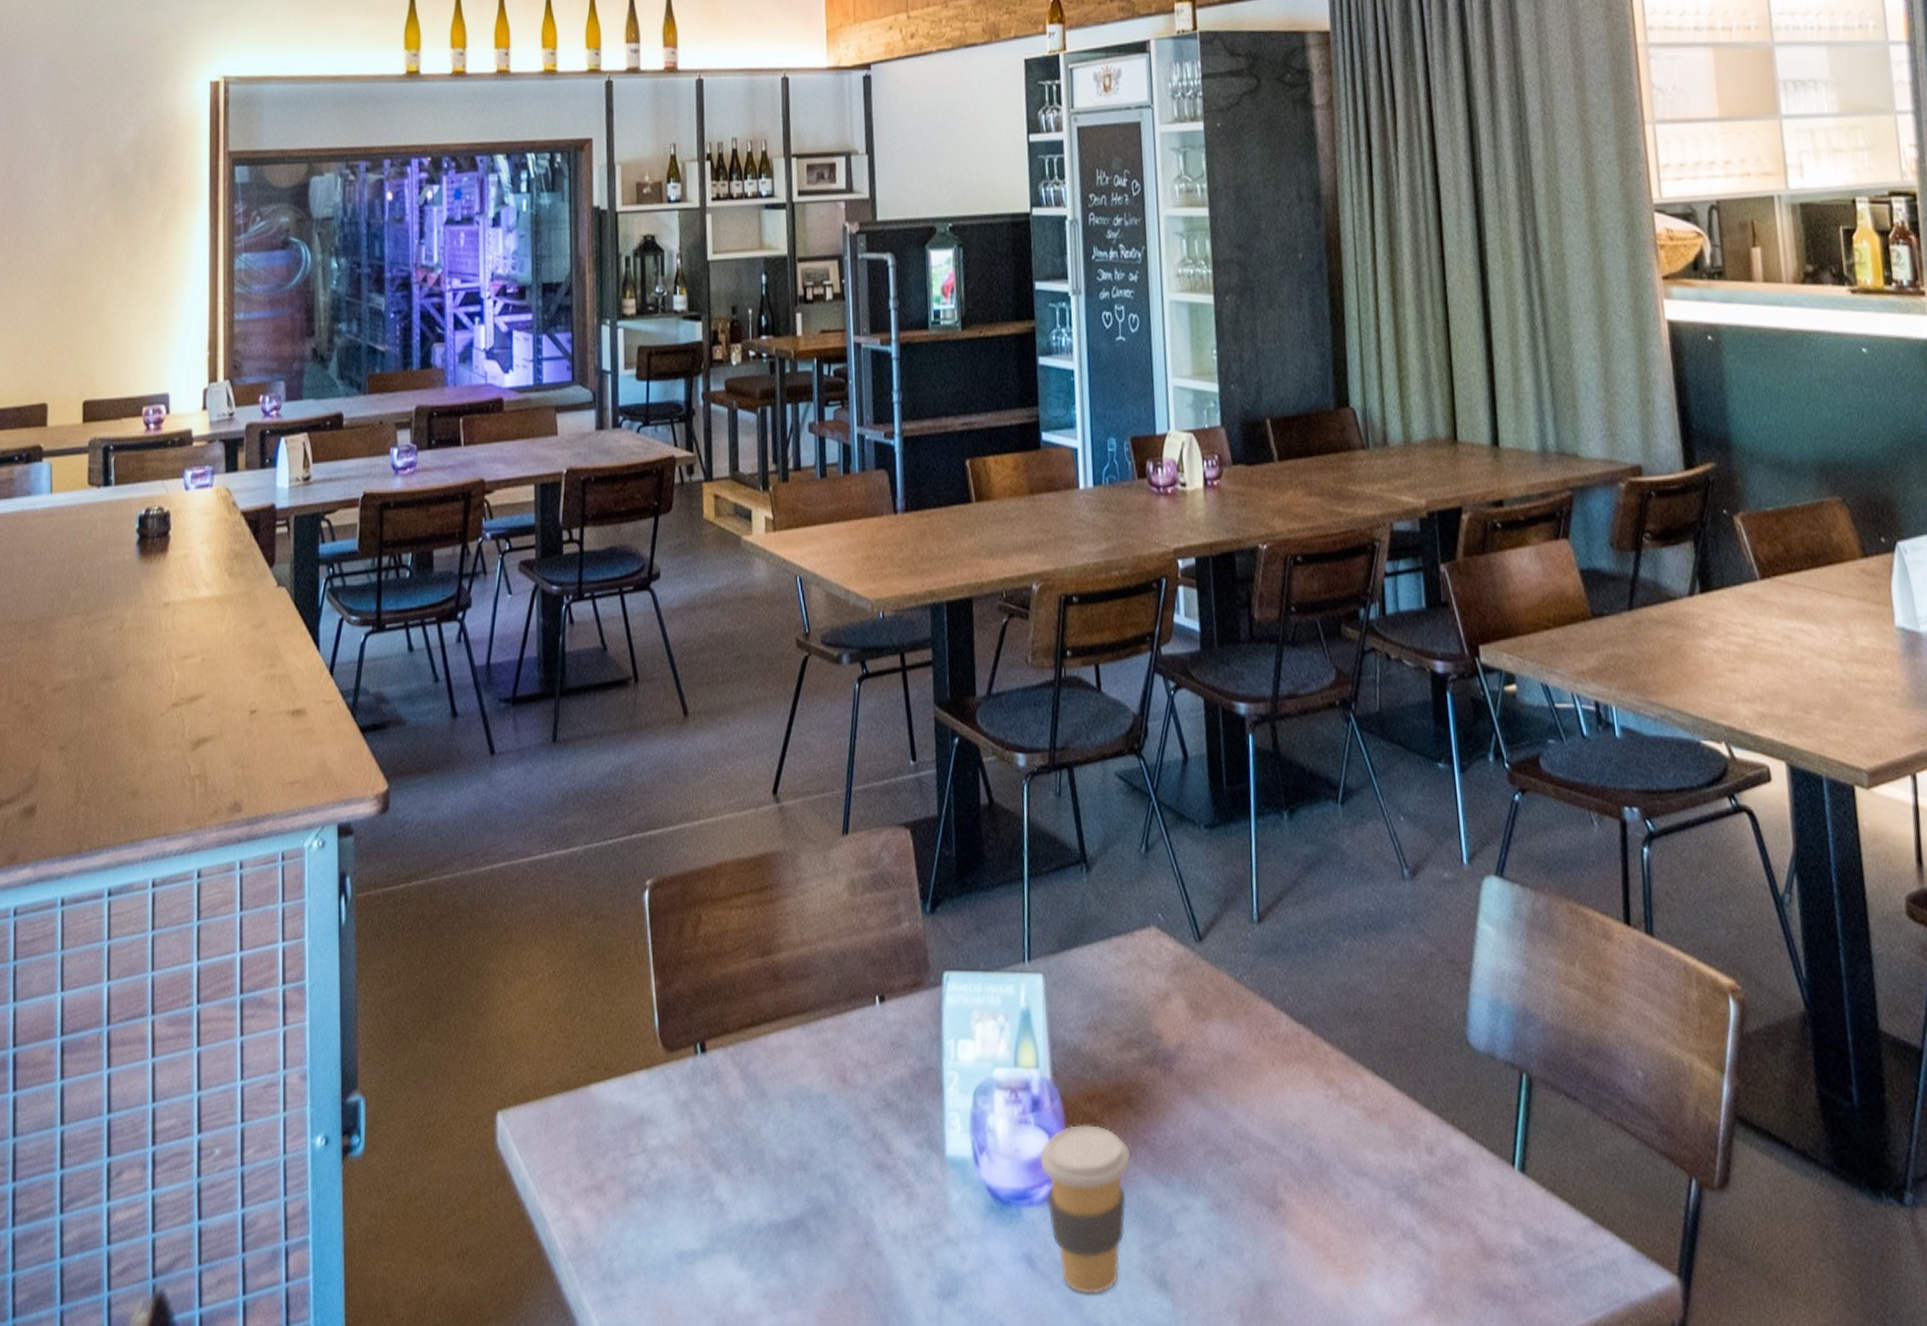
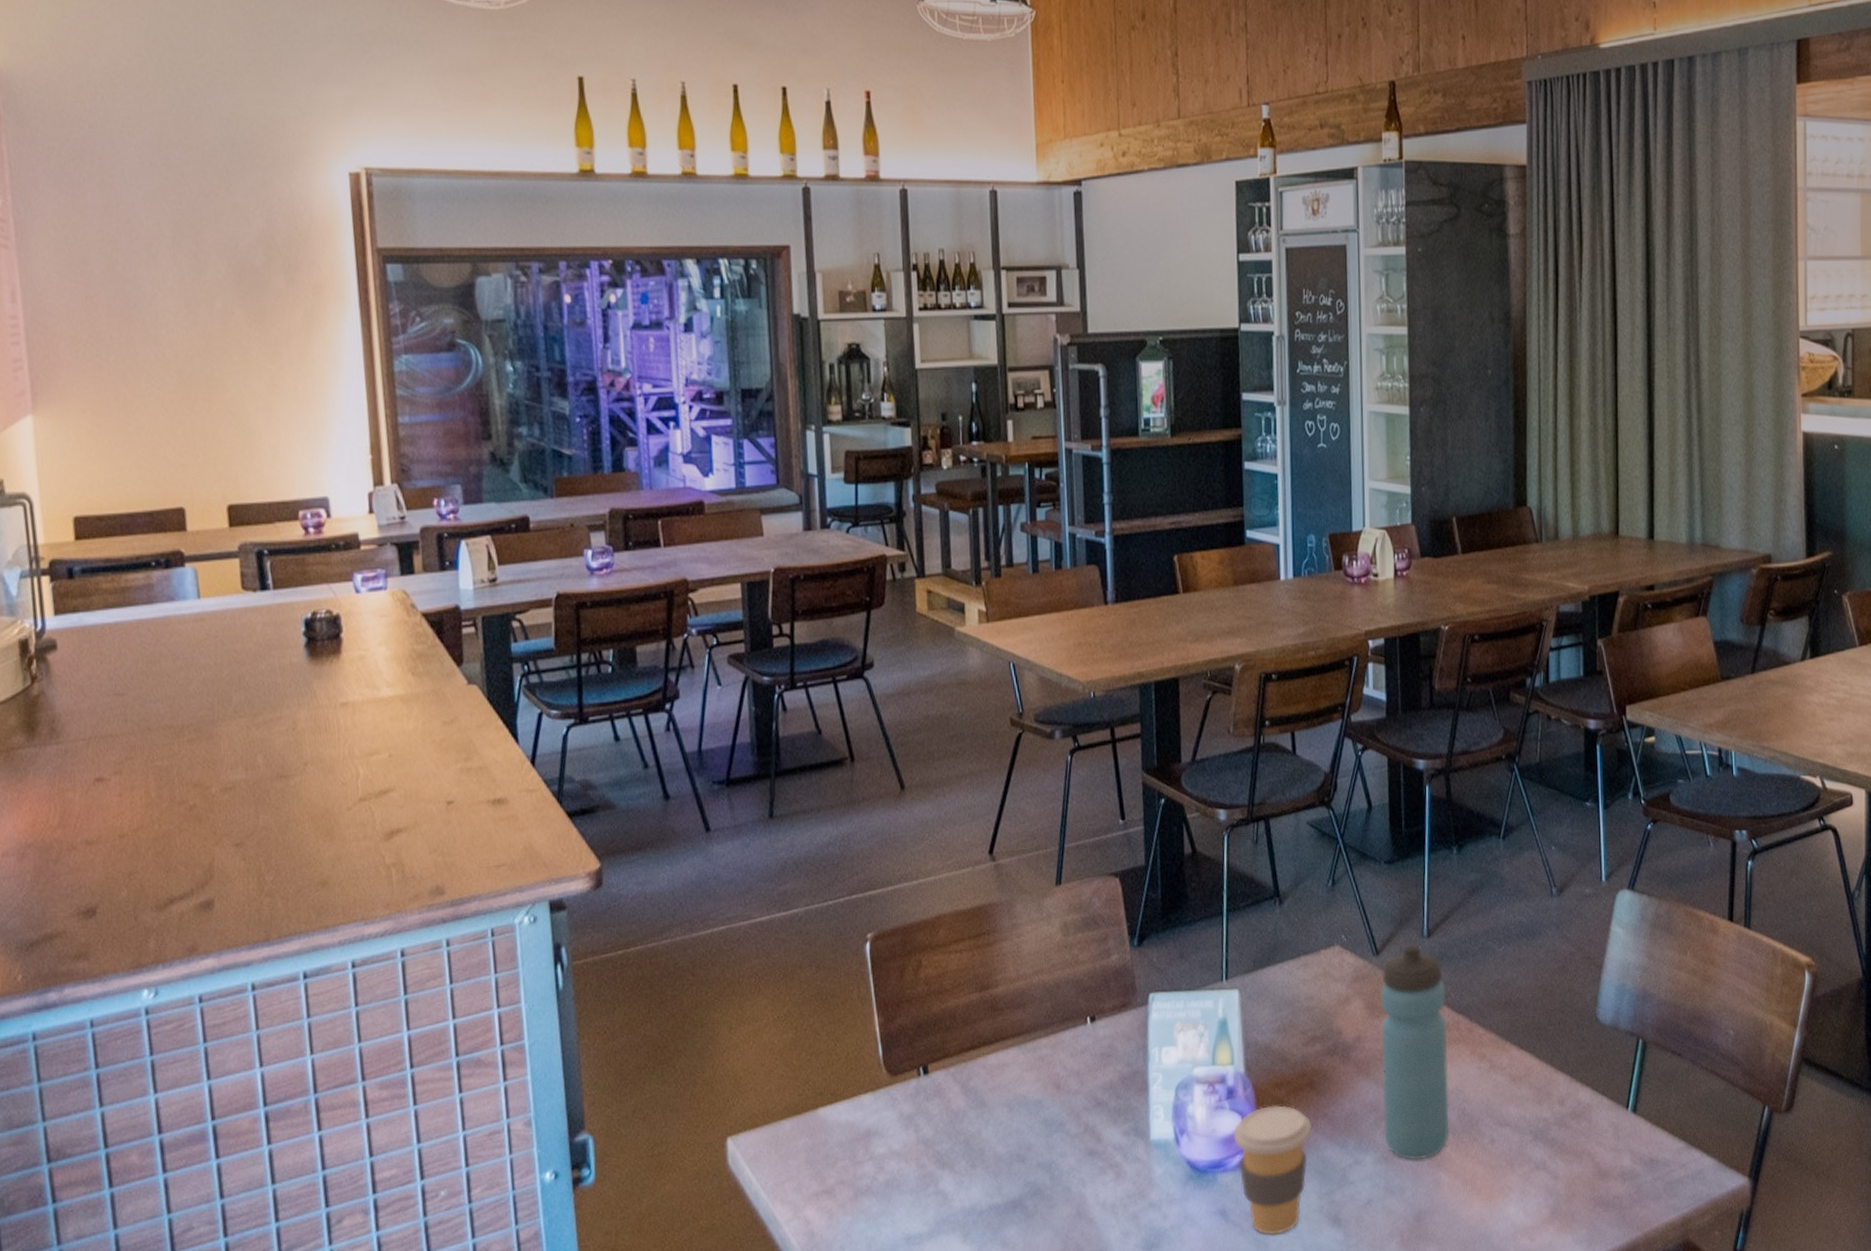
water bottle: none [1204,929,1295,1212] -> present [1380,943,1450,1161]

